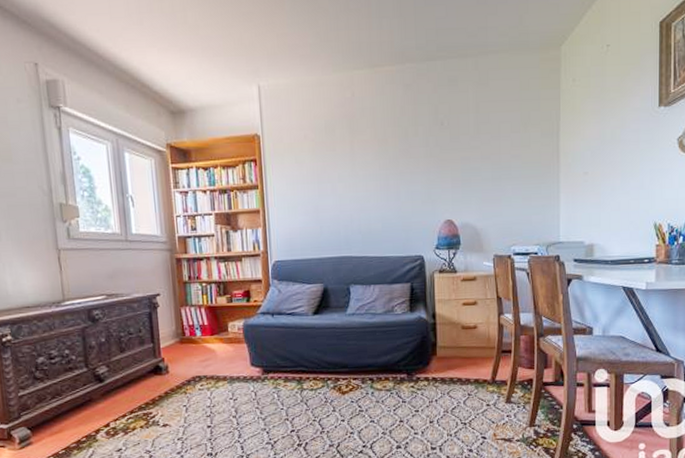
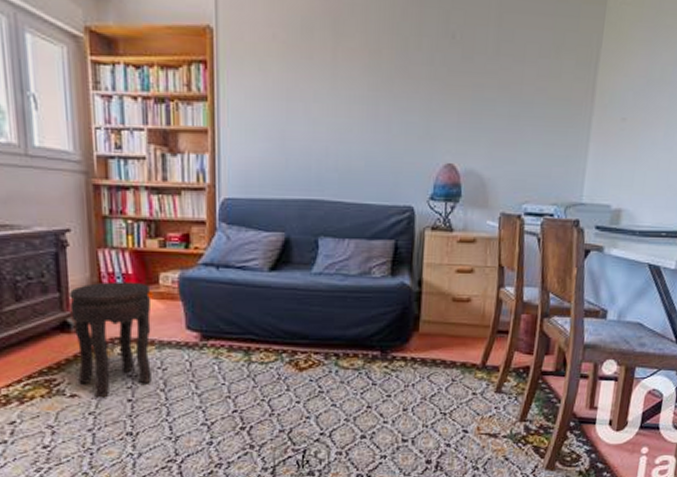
side table: none [160,331,226,426] -> present [69,281,152,398]

